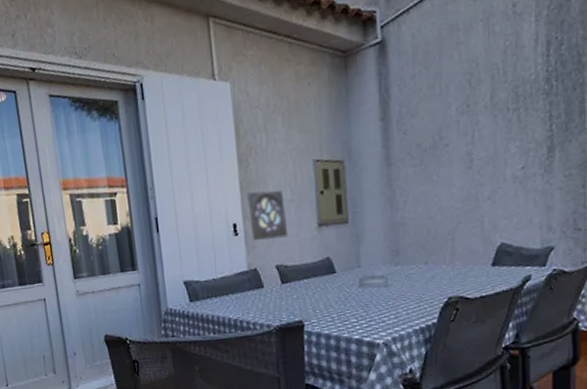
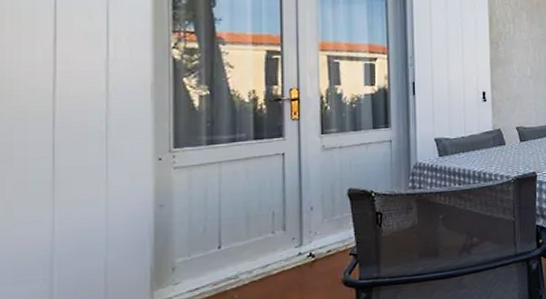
wall ornament: present [246,190,289,241] -> none [495,68,528,107]

